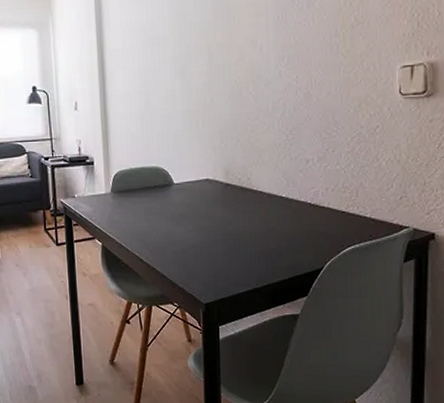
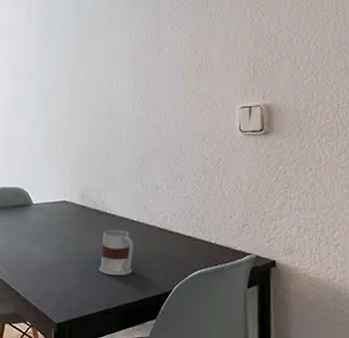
mug: none [247,207,282,255] -> present [99,230,133,276]

